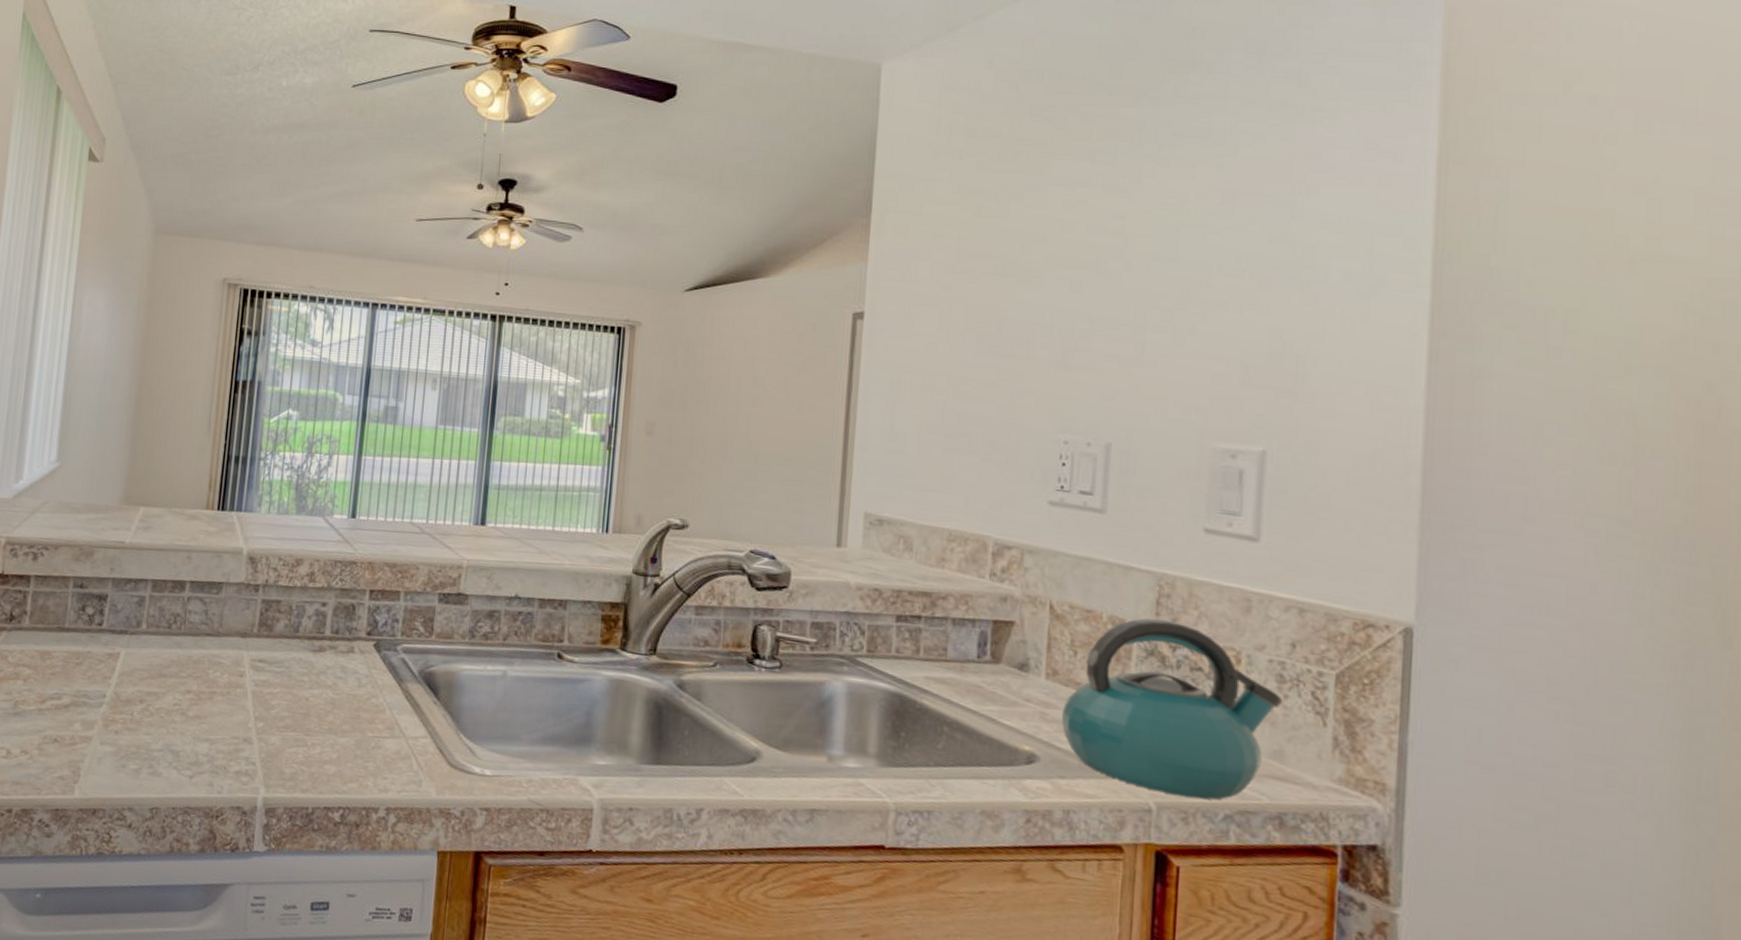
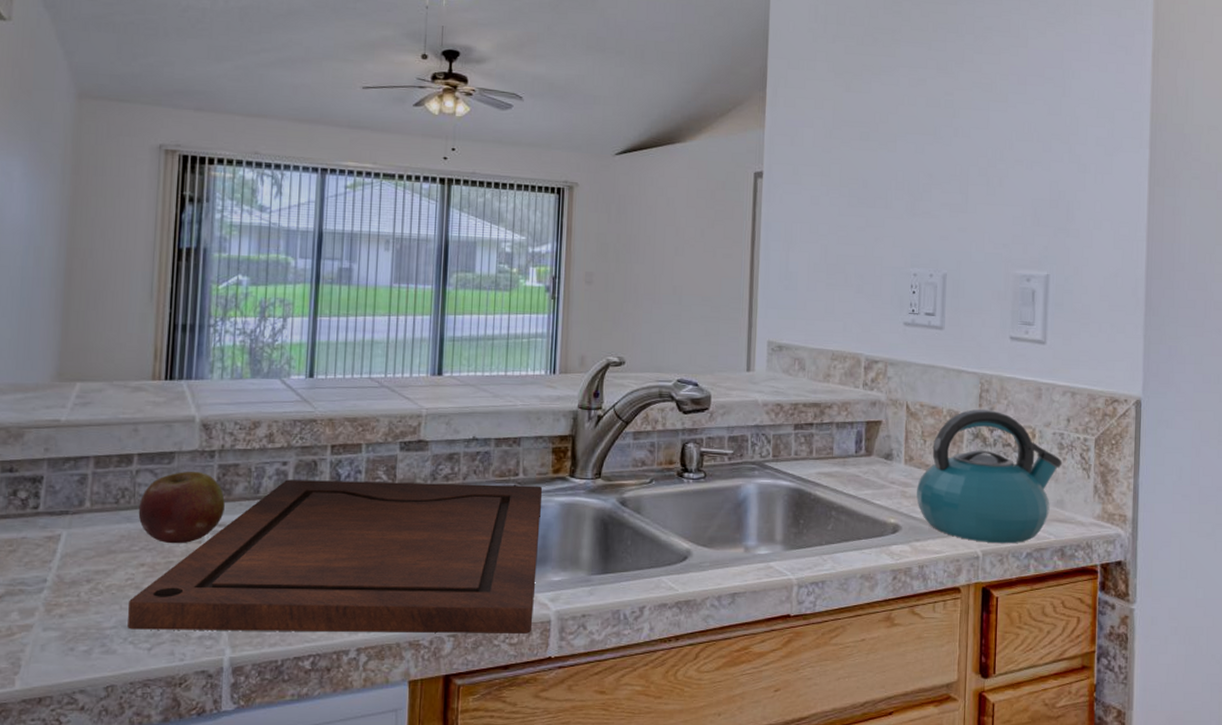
cutting board: none [173,621,588,821] -> present [128,479,542,635]
fruit: none [187,603,266,676] -> present [138,471,225,544]

